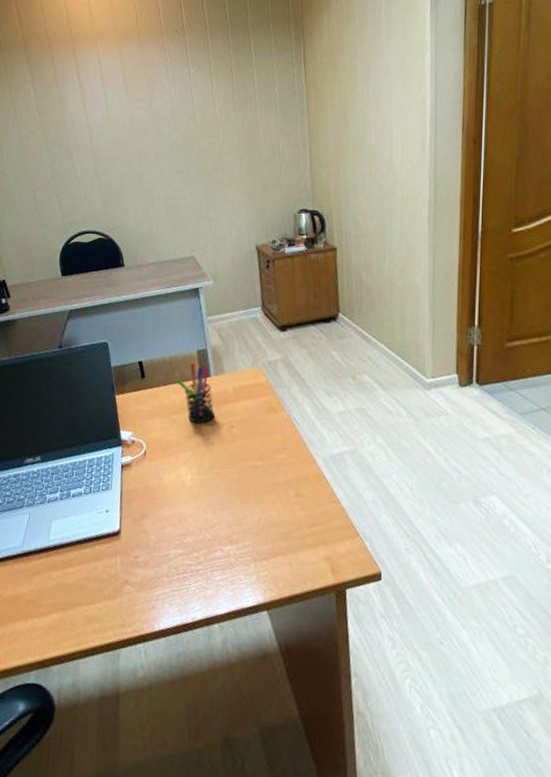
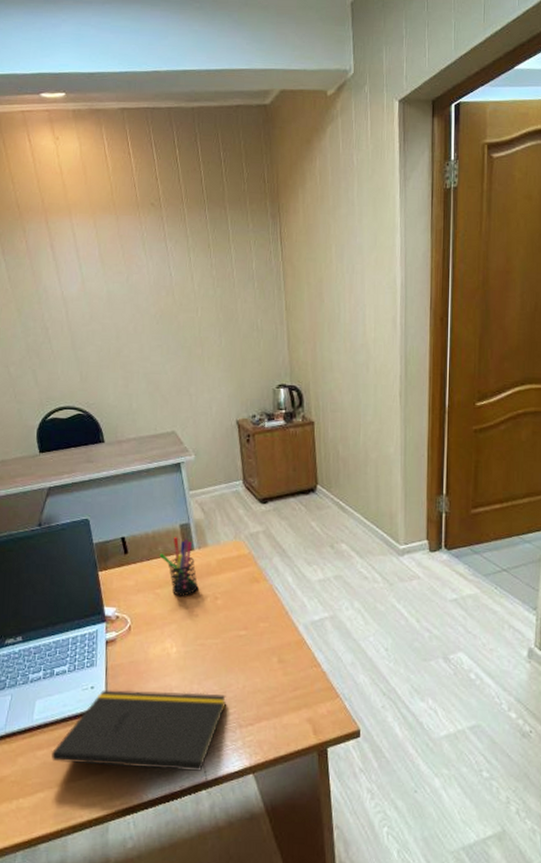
notepad: none [66,514,241,622] -> present [52,690,226,788]

